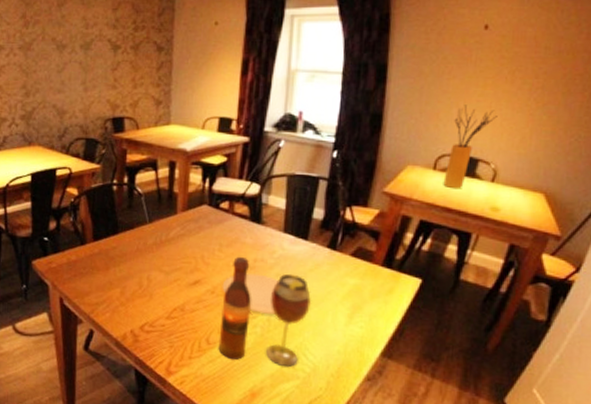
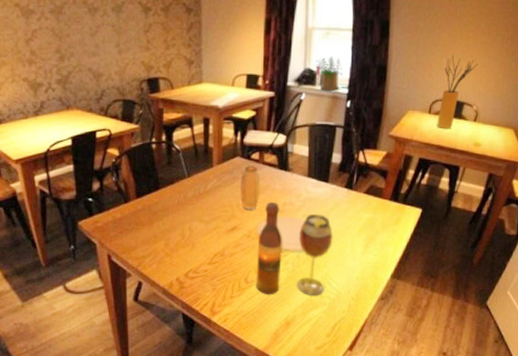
vase: none [206,215,229,264] -> present [241,166,261,210]
potted plant: none [297,101,329,139] -> present [315,56,342,91]

